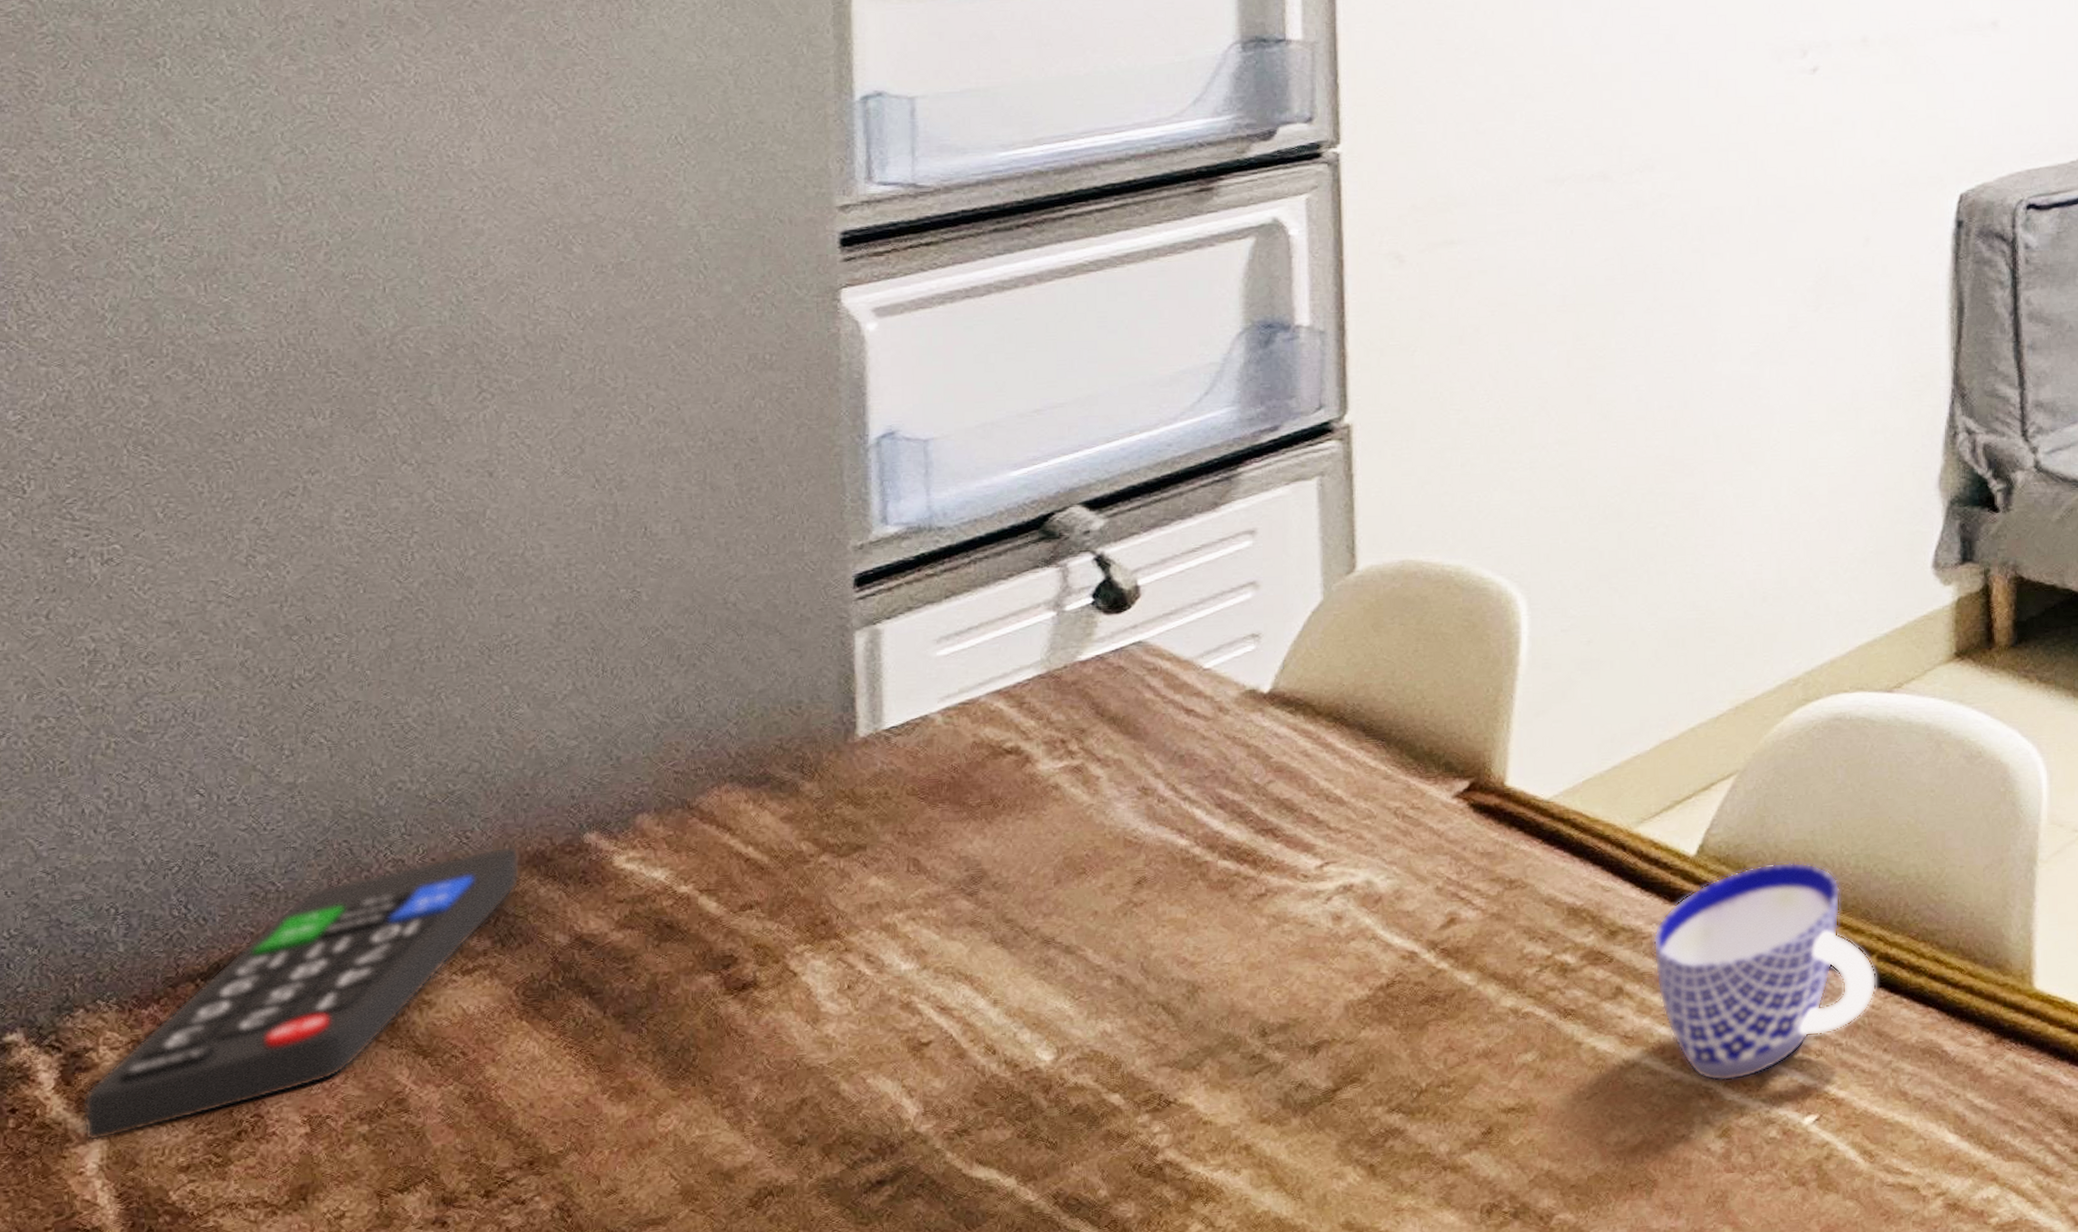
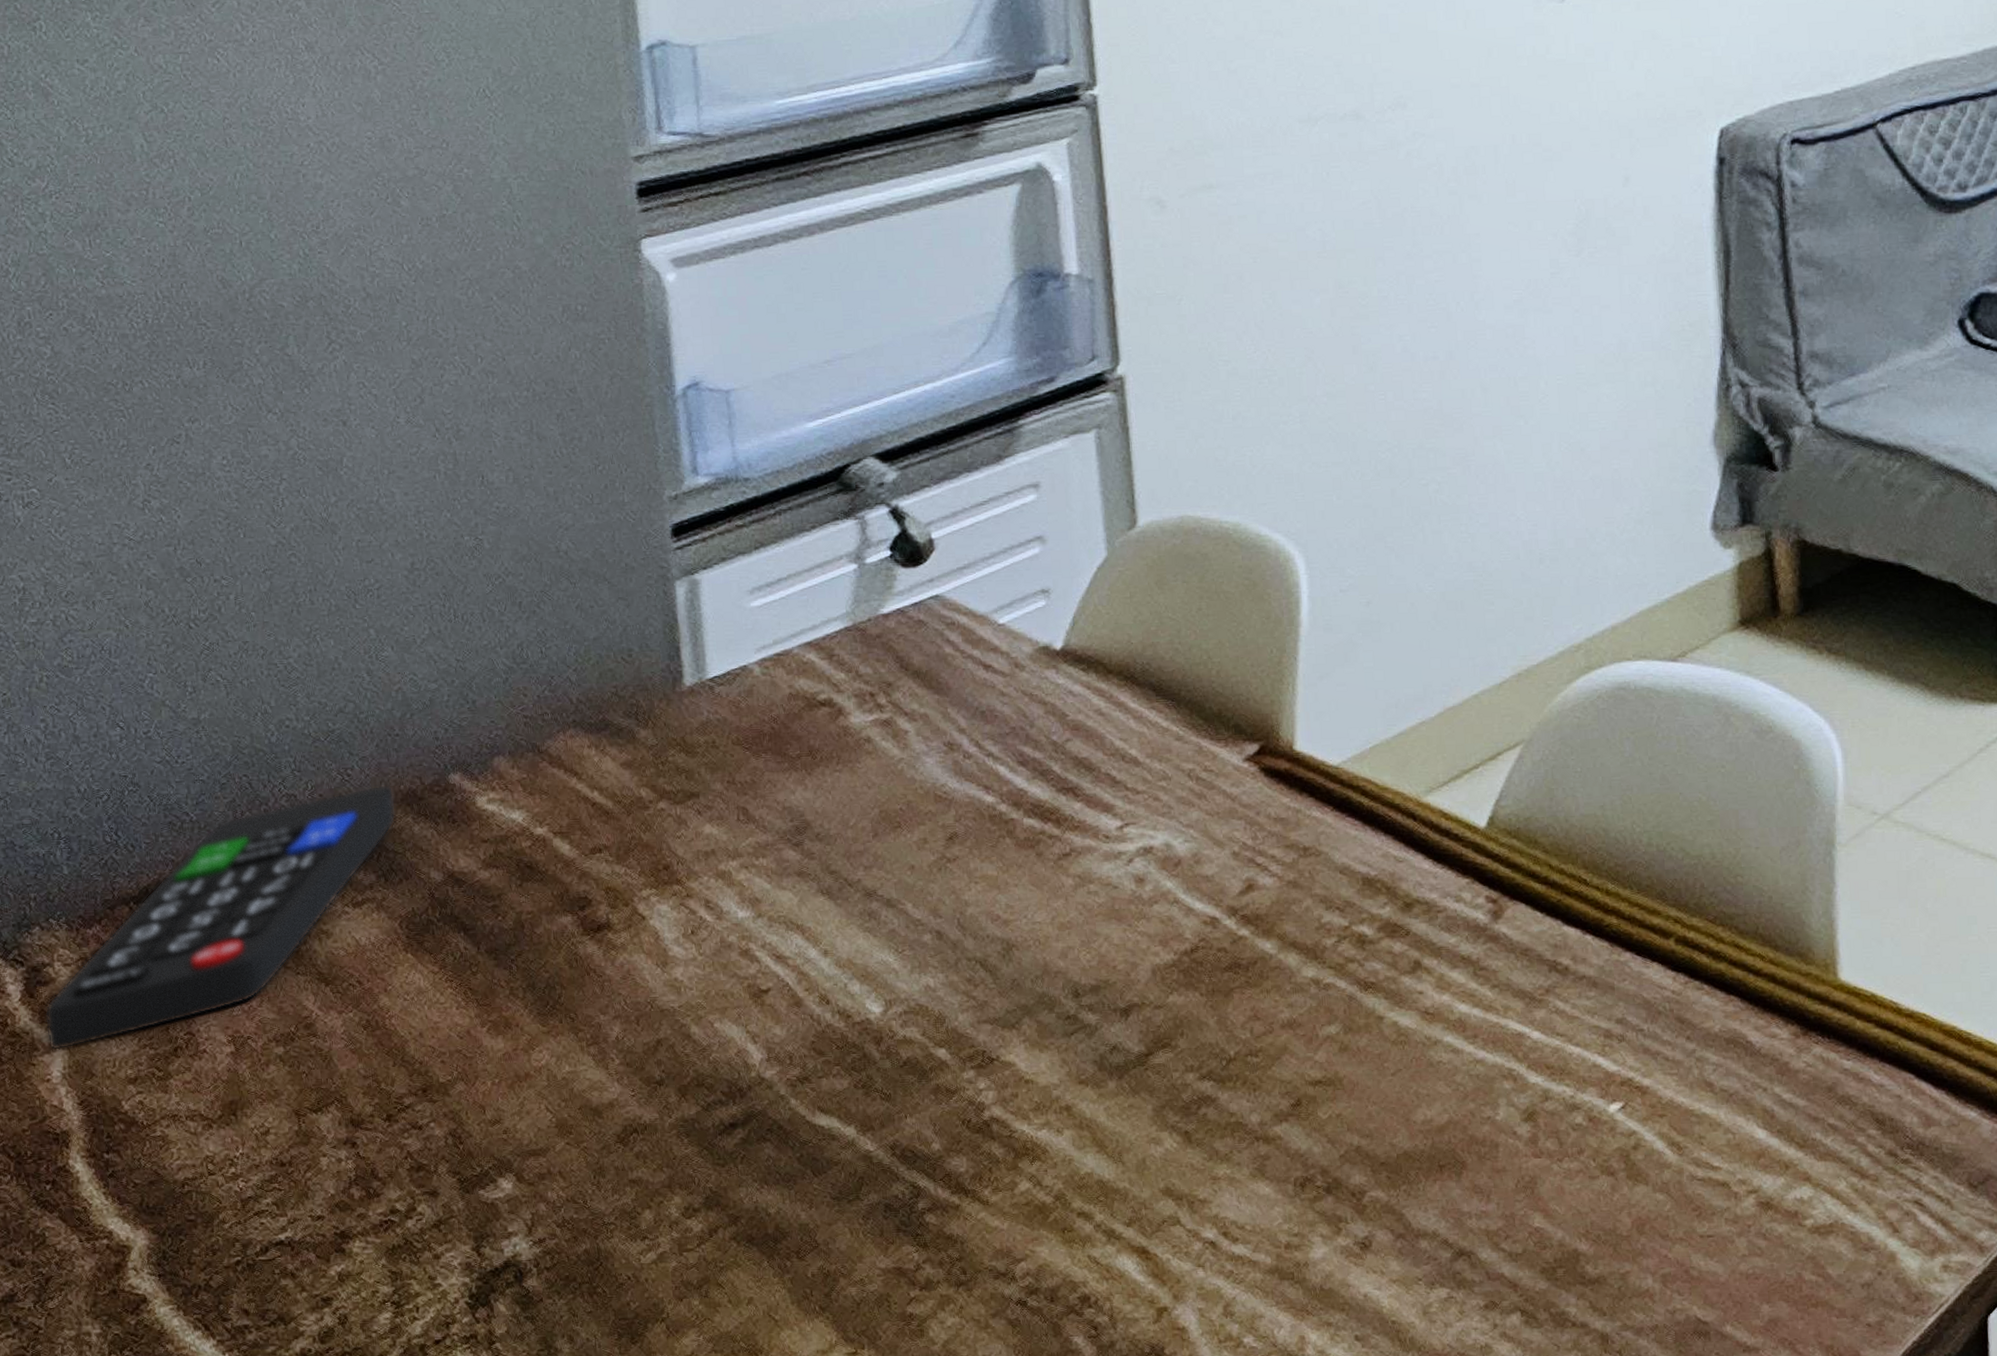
cup: present [1652,861,1877,1082] -> none [1447,837,1676,1063]

